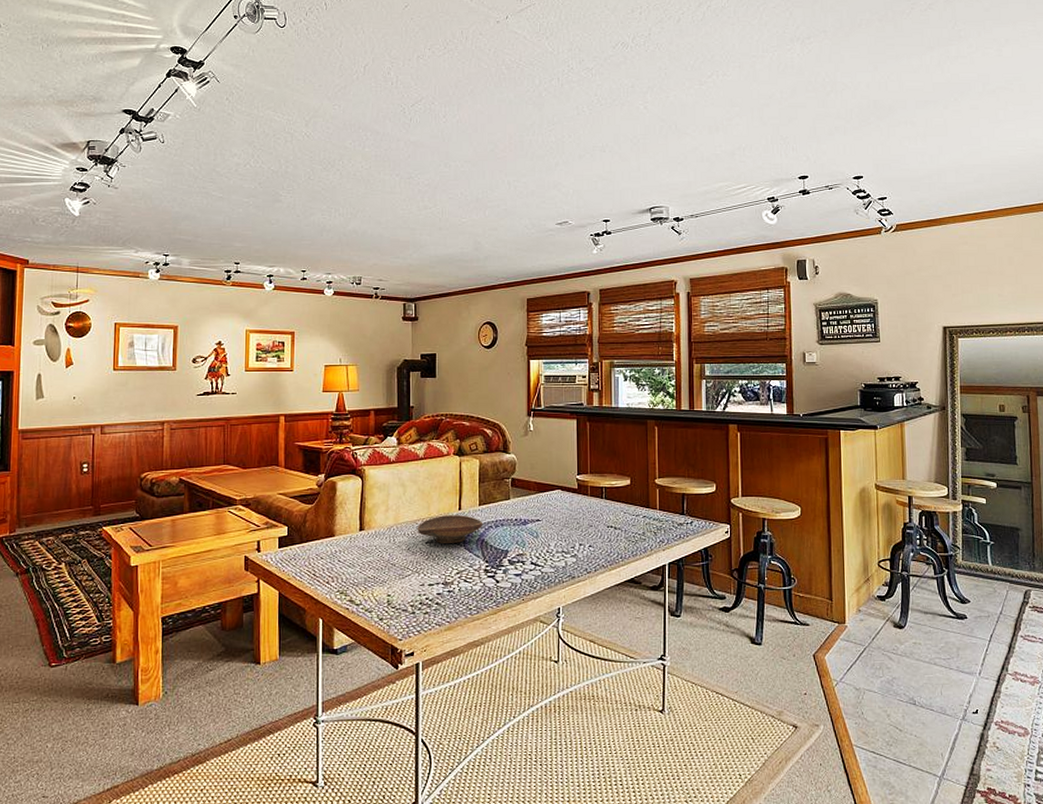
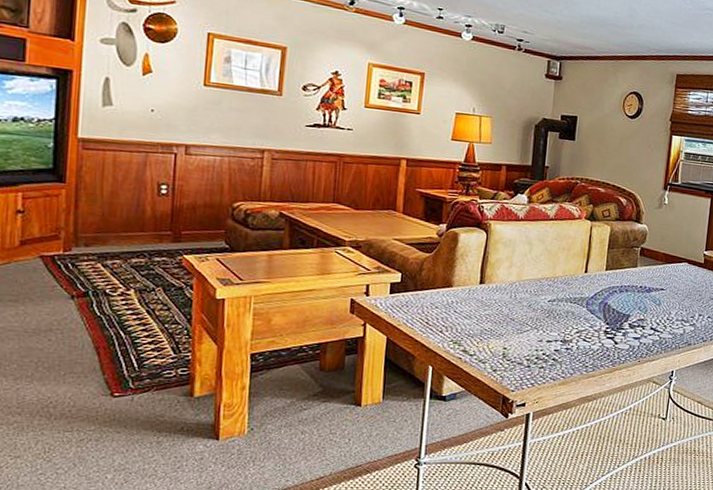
decorative bowl: present [417,515,484,543] -> none [540,276,608,304]

